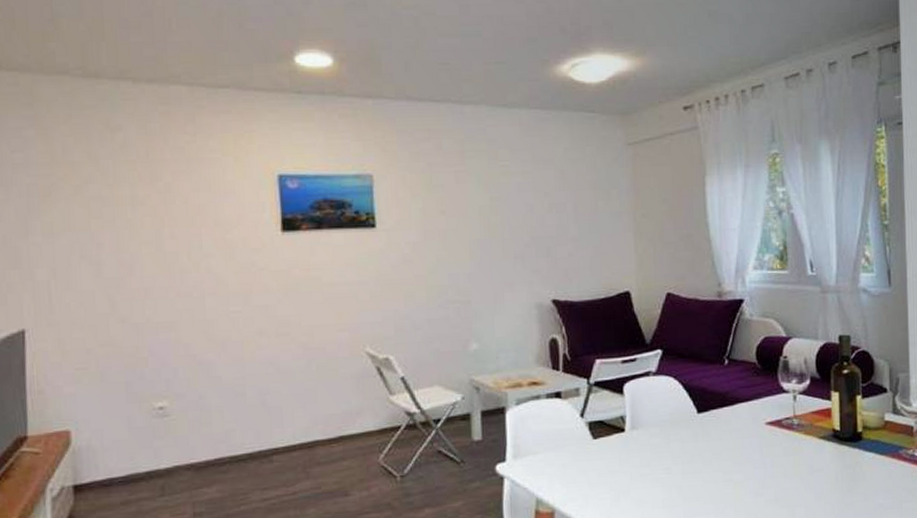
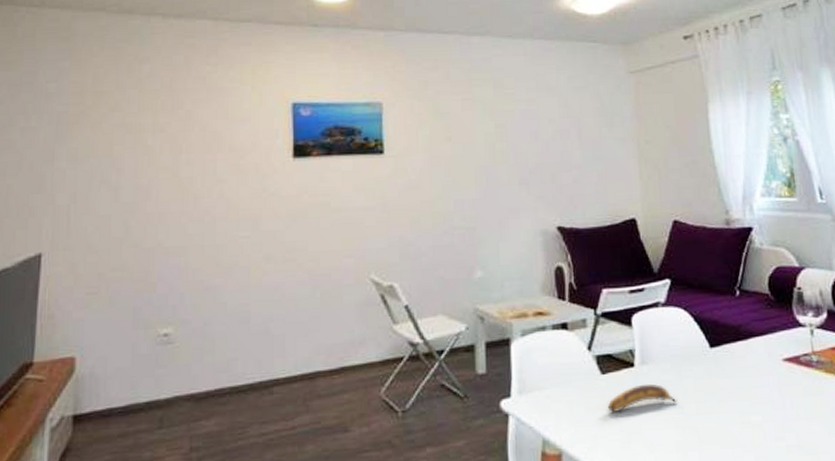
banana: none [598,447,665,475] -> present [607,383,677,414]

